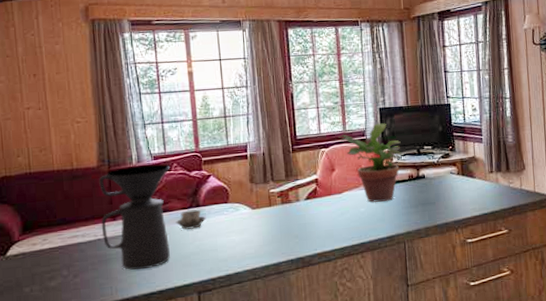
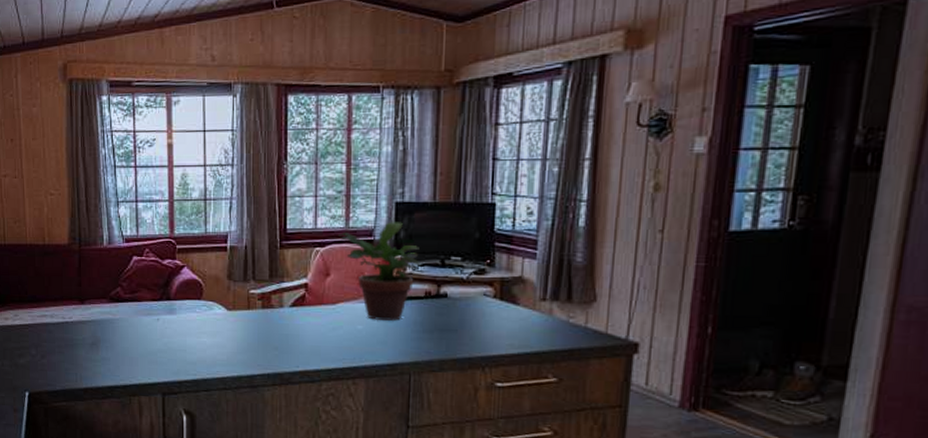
coffee maker: present [99,164,170,270] -> none [69,247,142,360]
cup: present [176,209,206,230] -> none [144,302,177,324]

